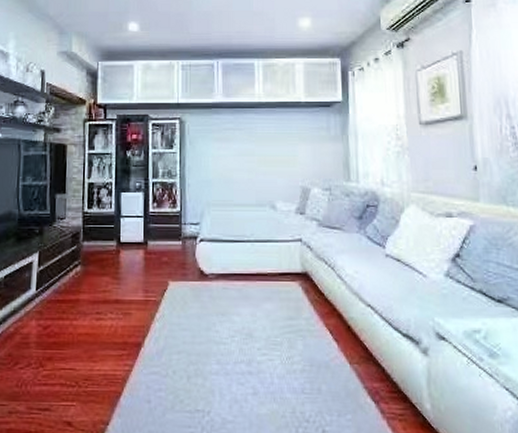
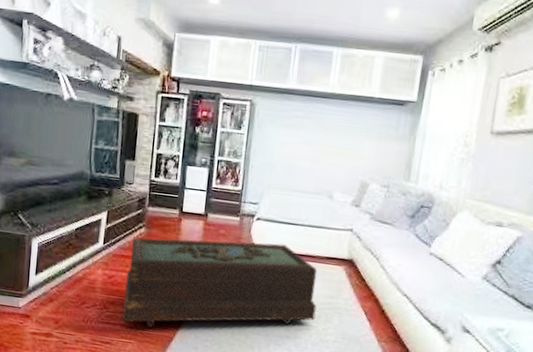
coffee table: none [61,265,277,383] -> present [122,237,318,327]

